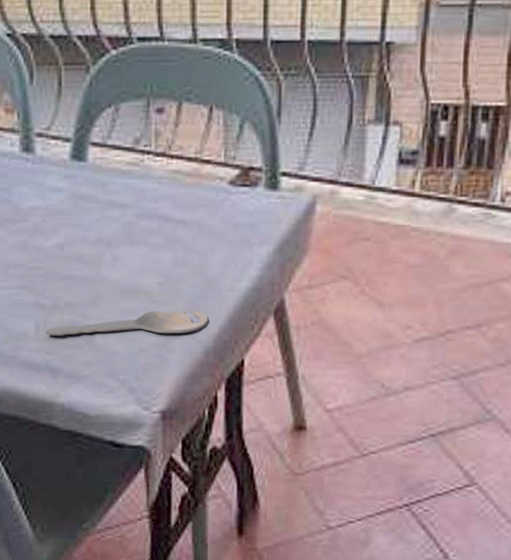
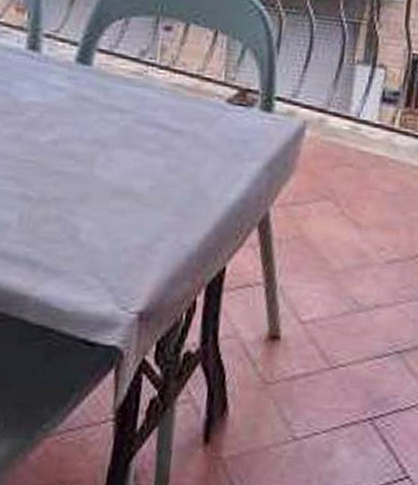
key: present [45,310,208,336] -> none [28,212,195,237]

